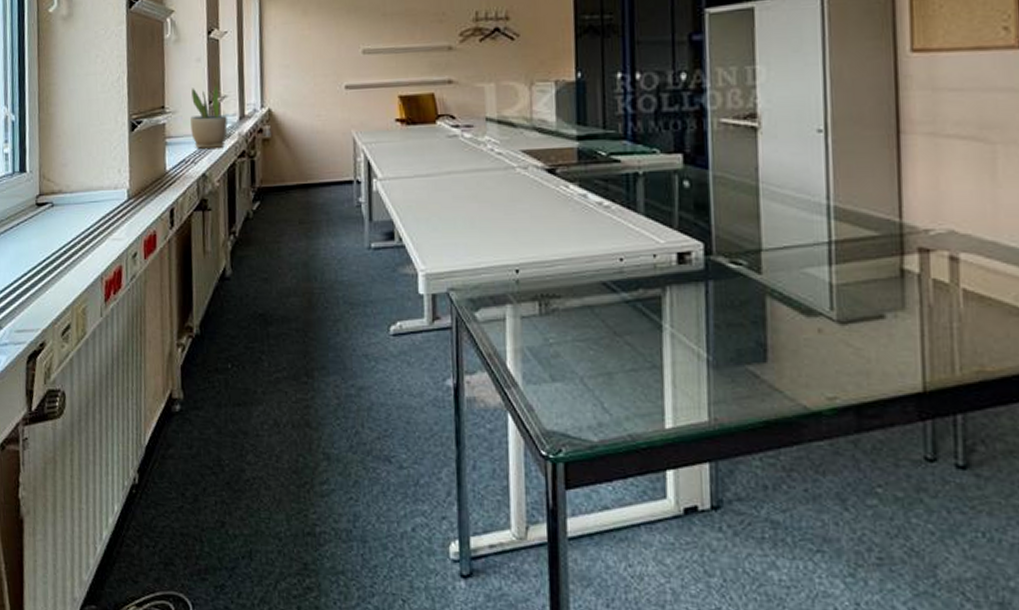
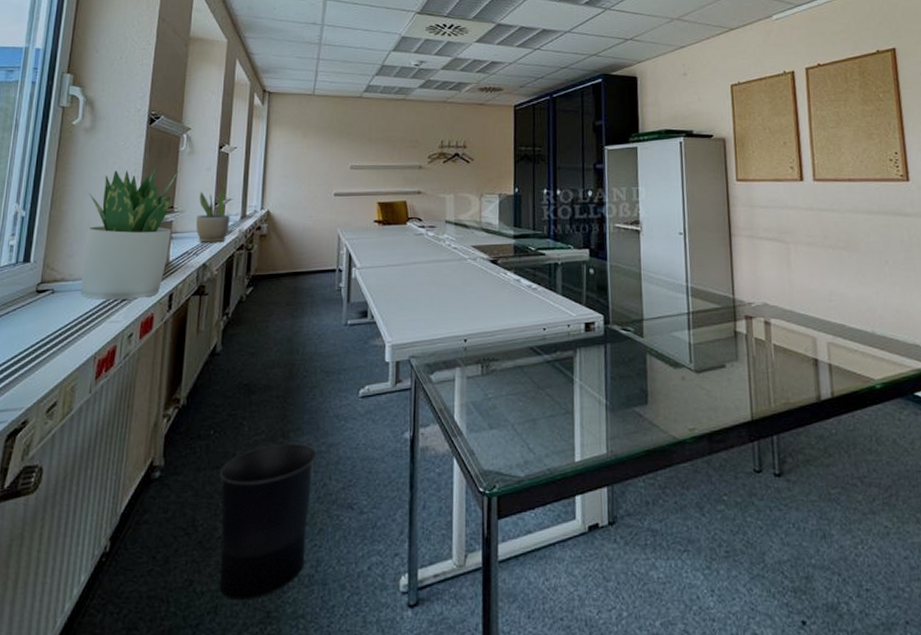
planter: none [74,56,169,215] -> present [80,164,181,301]
waste bin: none [242,383,346,548] -> present [219,443,317,599]

